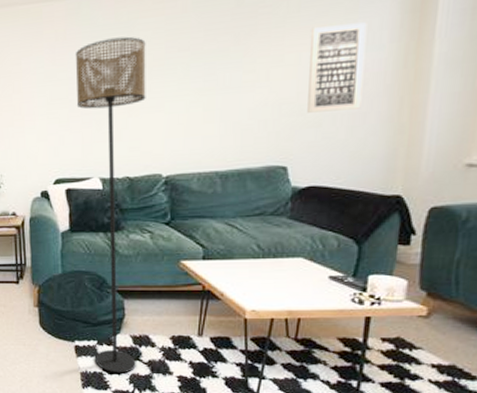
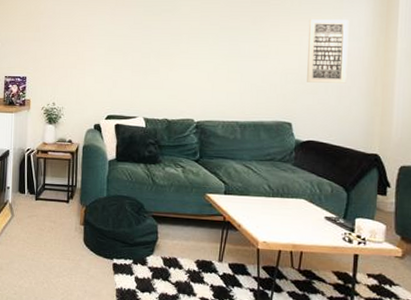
floor lamp: present [75,36,146,373] -> none [128,9,186,292]

